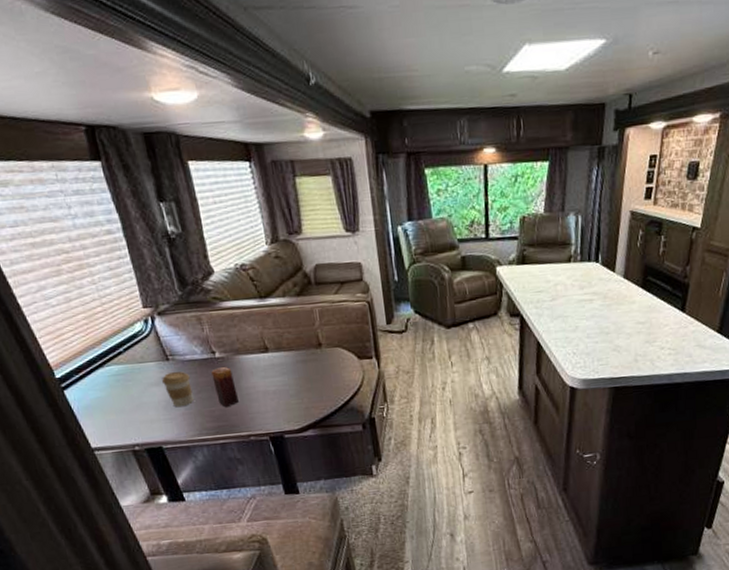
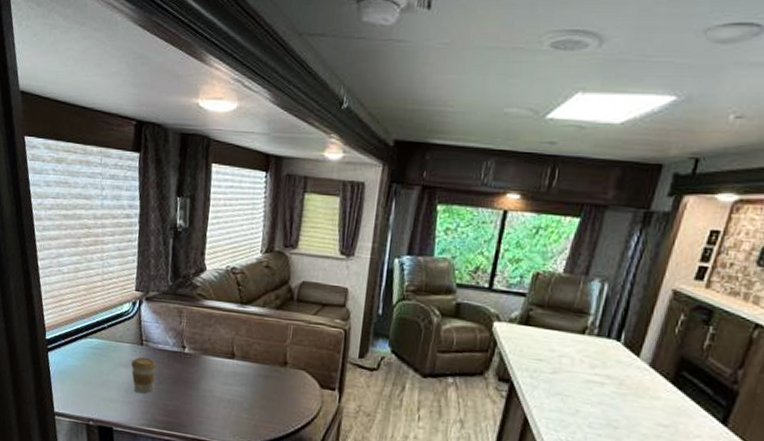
candle: present [211,366,239,408] -> none [175,362,196,405]

